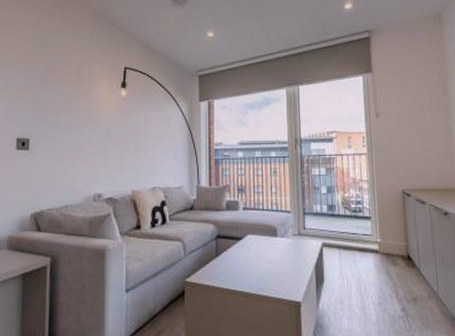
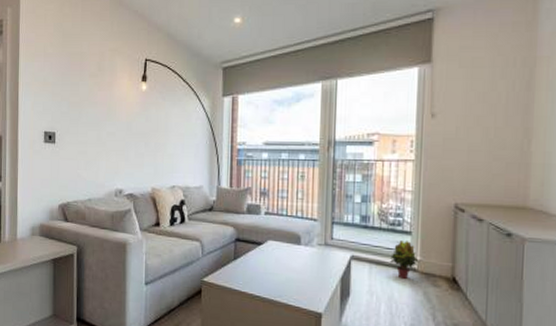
potted plant: none [356,225,379,262] -> present [390,240,419,280]

